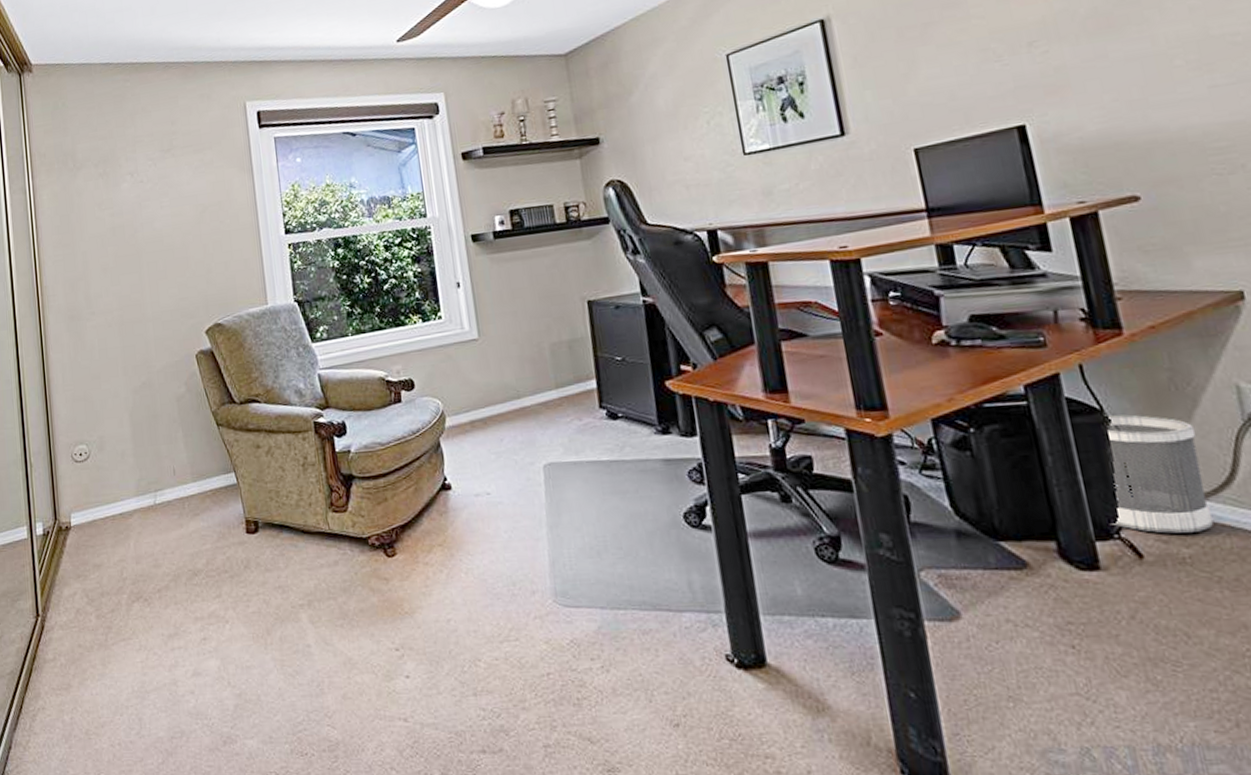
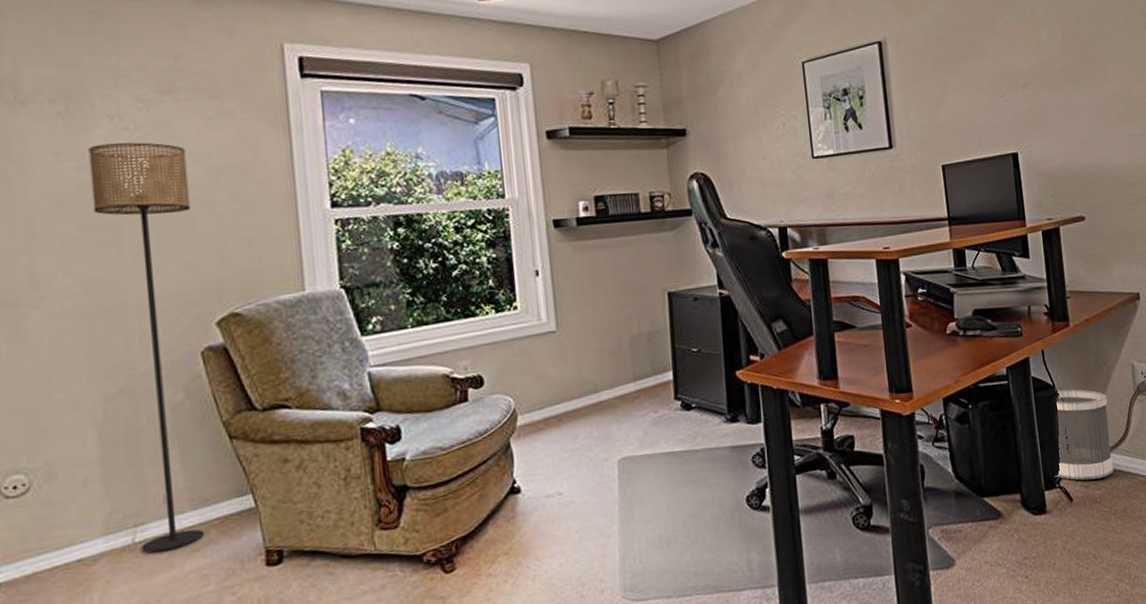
floor lamp: none [118,191,202,513] -> present [88,142,205,553]

